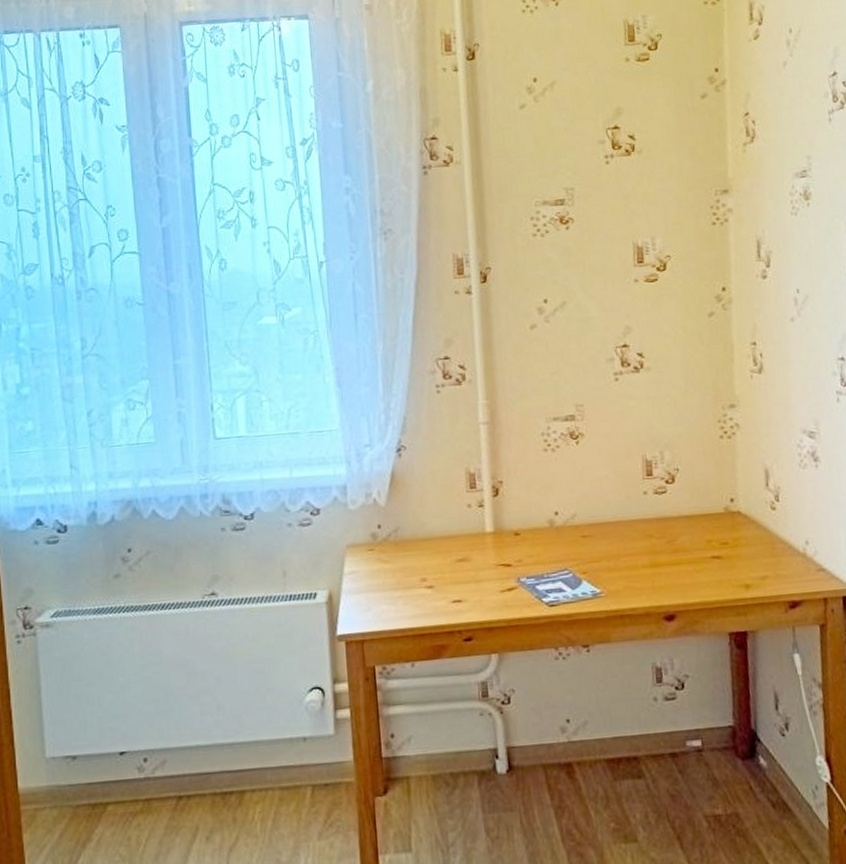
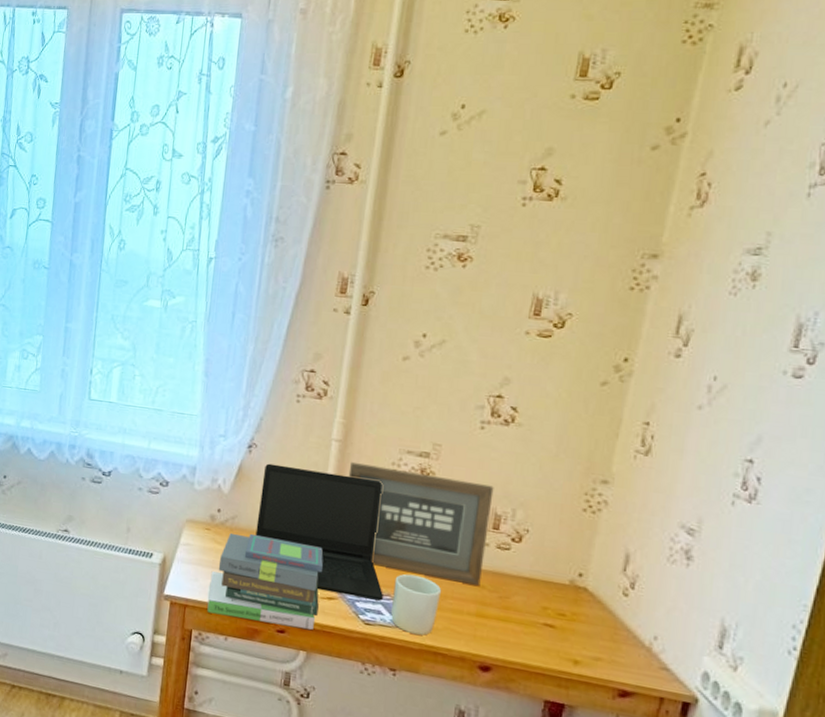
books: none [383,538,502,642] -> present [207,532,323,630]
laptop: none [418,455,561,584] -> present [255,463,383,601]
picture frame: none [501,433,648,543] -> present [348,461,494,586]
mug: none [568,541,616,603] -> present [391,574,442,635]

